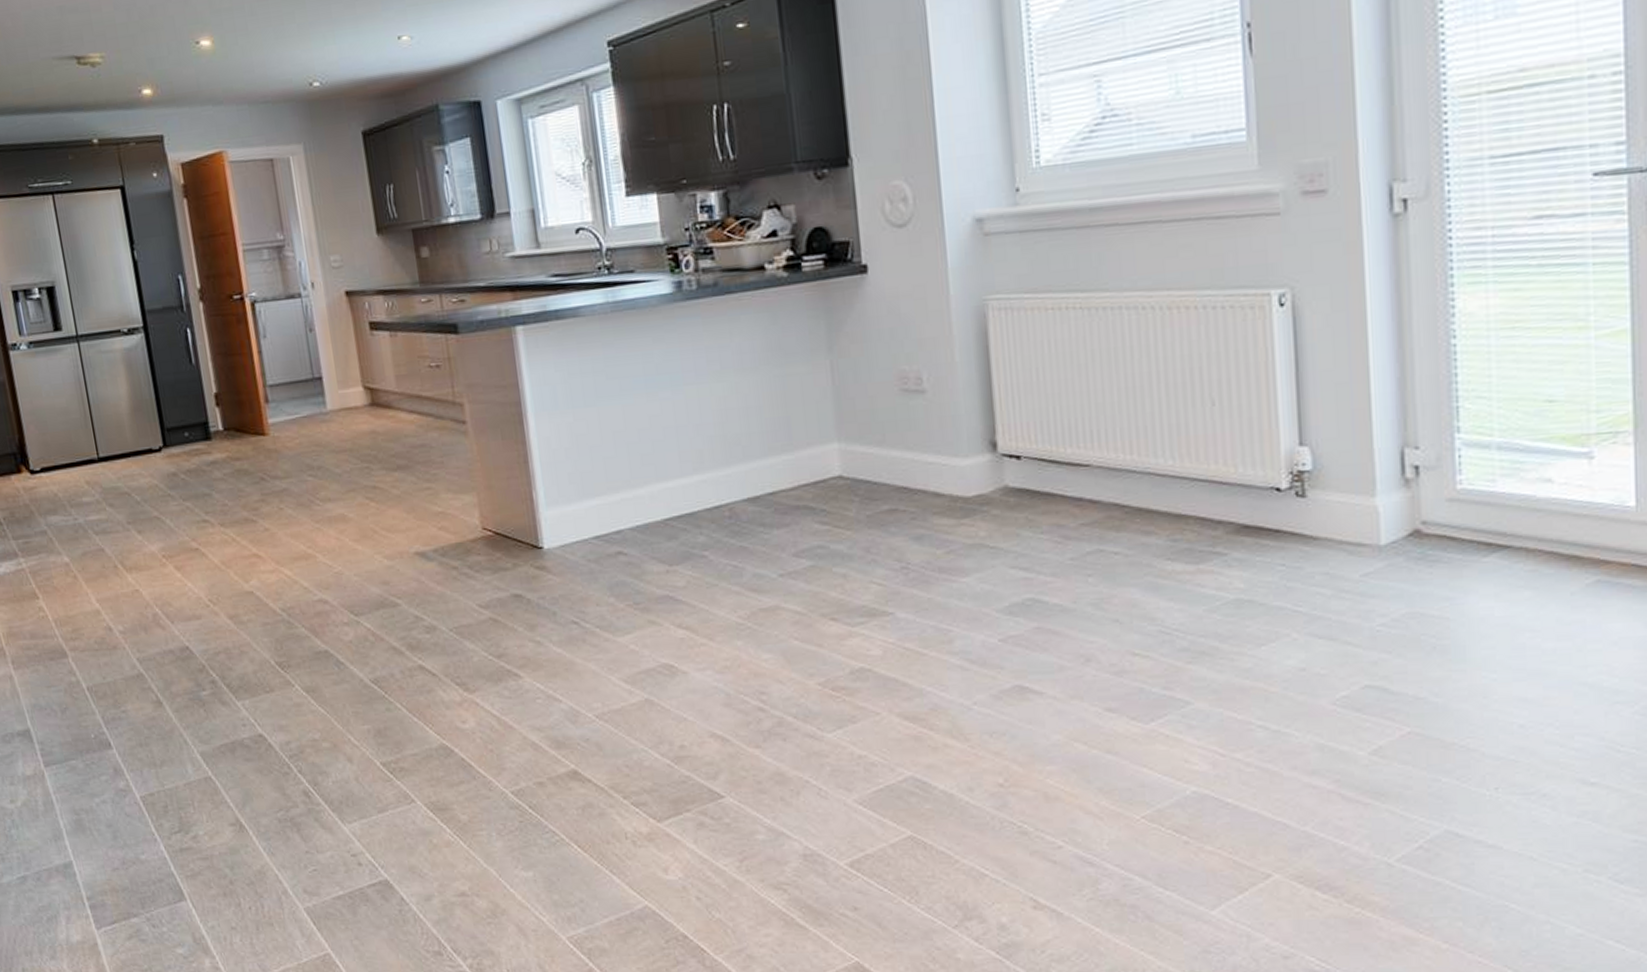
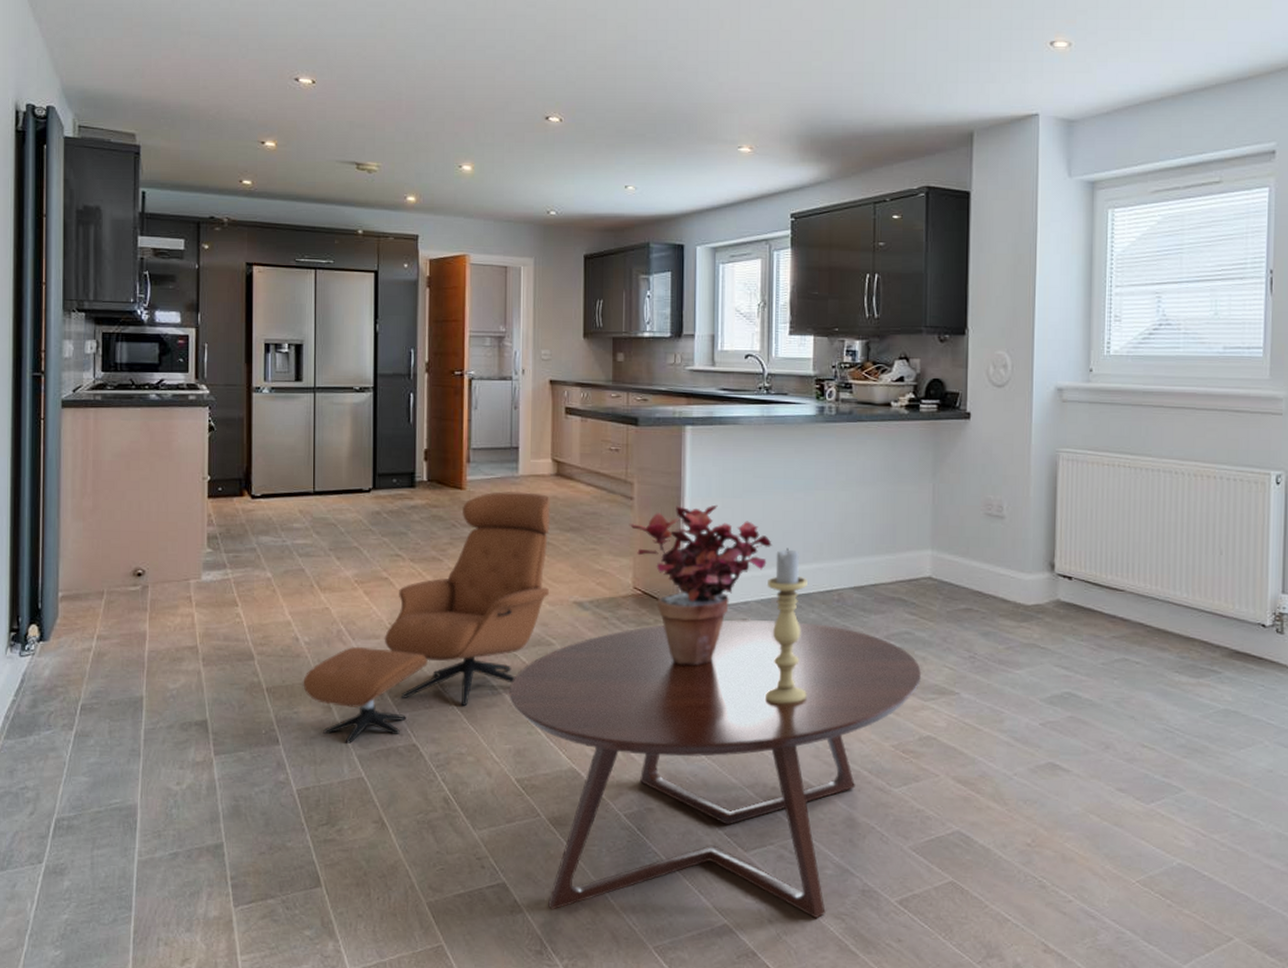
armchair: none [125,429,386,740] -> present [303,491,551,744]
coffee table: none [356,548,845,906] -> present [509,619,922,919]
potted plant: none [465,417,641,614] -> present [629,504,772,665]
candle holder: none [640,460,707,649] -> present [764,548,807,705]

